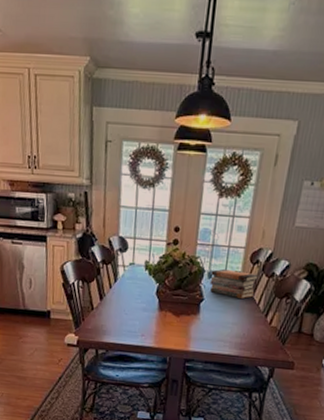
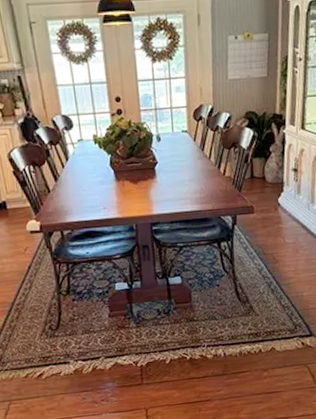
book stack: present [210,268,259,299] -> none [159,129,205,156]

